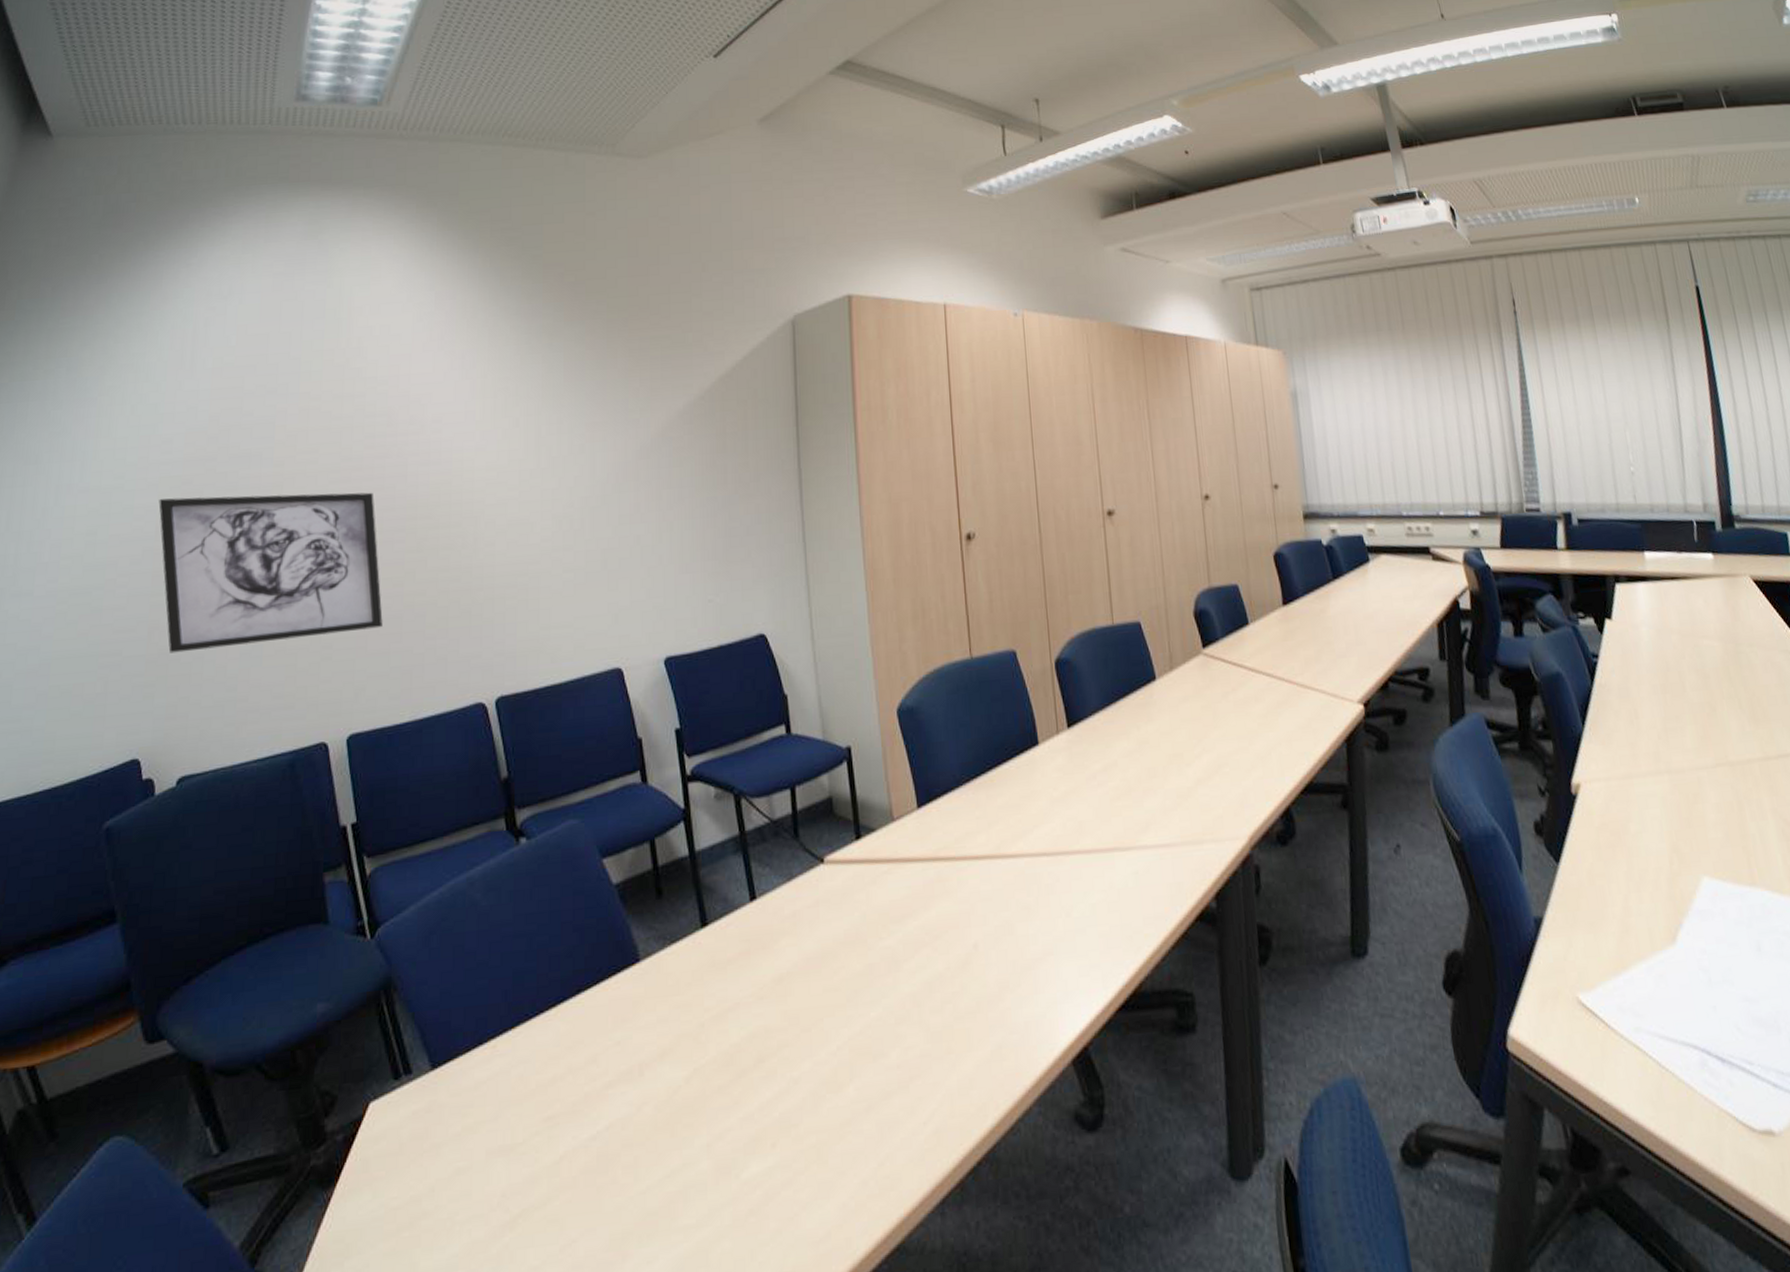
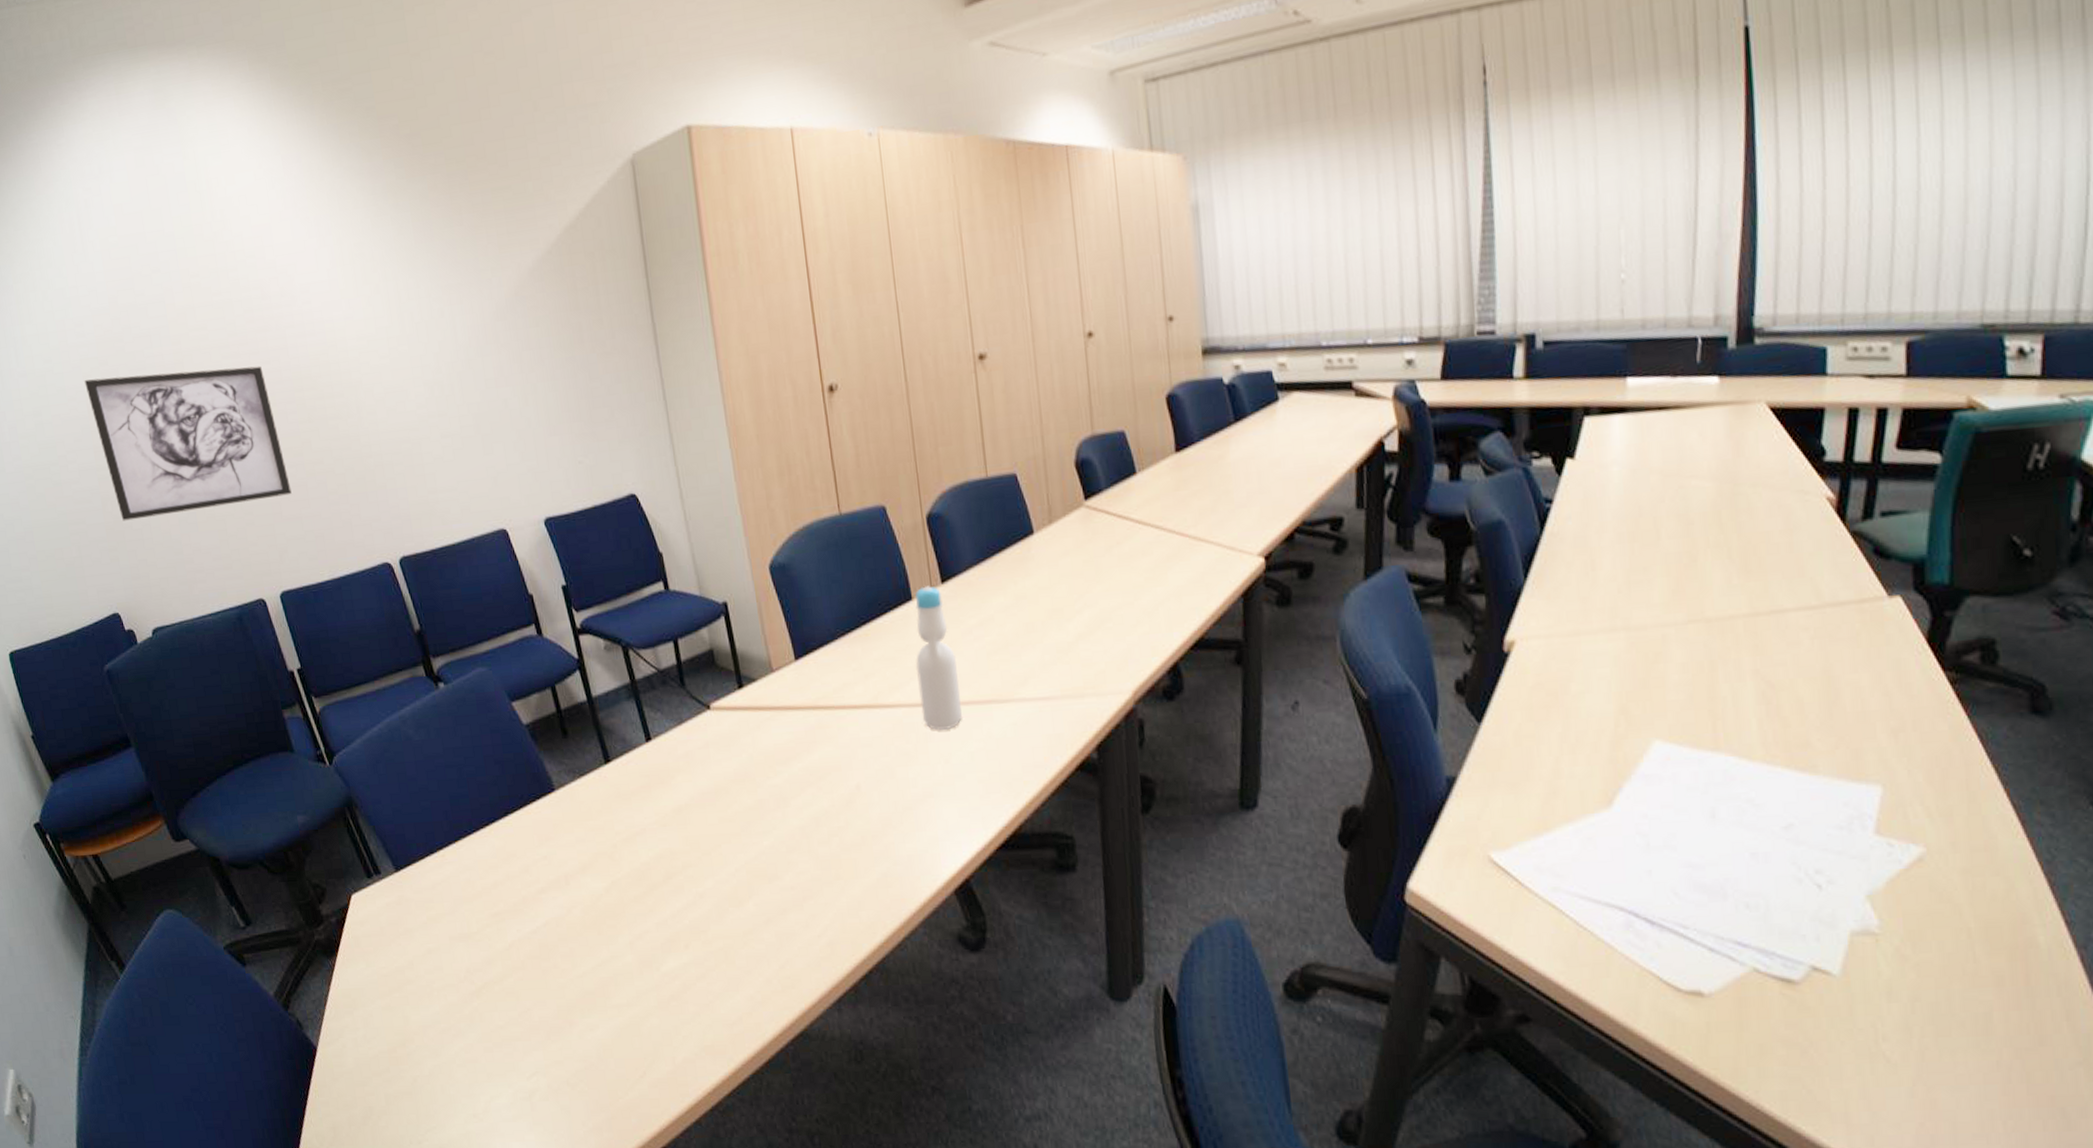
bottle: none [1039,730,1085,881] -> present [915,586,962,730]

